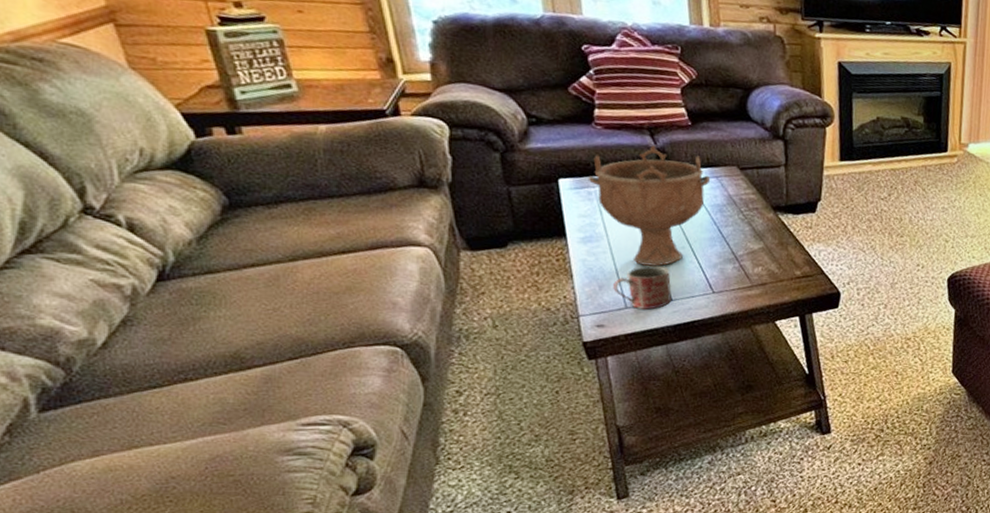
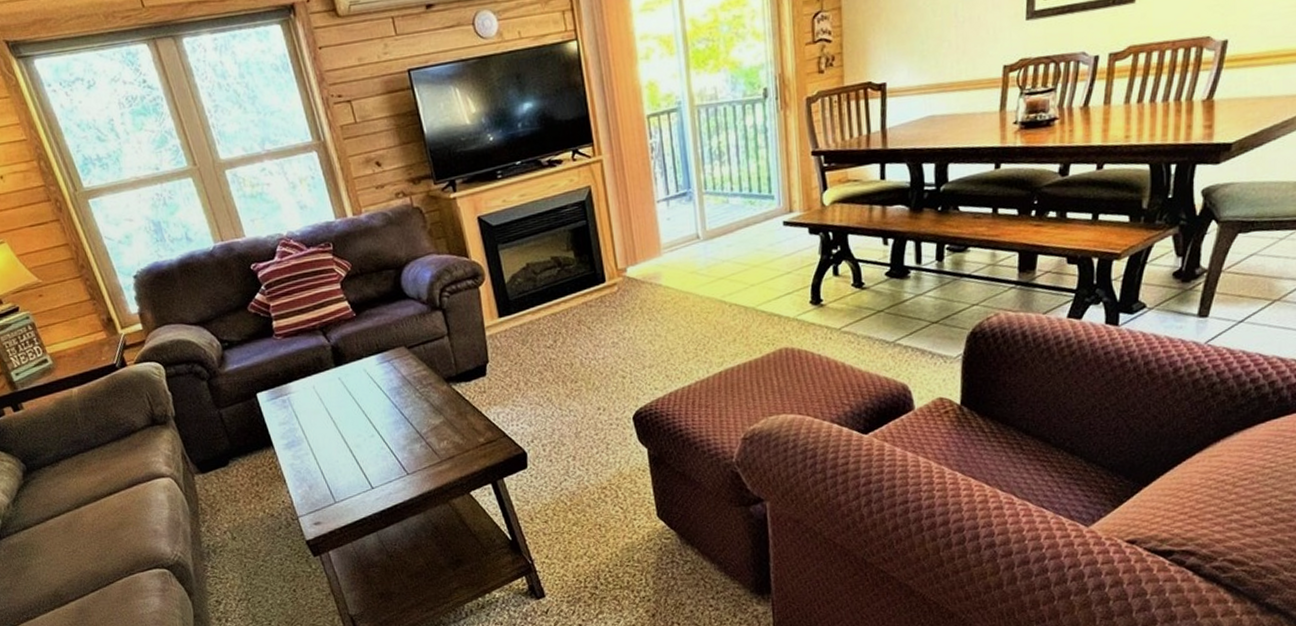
decorative bowl: present [588,145,711,266] -> none [279,343,384,460]
mug: present [613,265,672,310] -> none [320,457,372,502]

